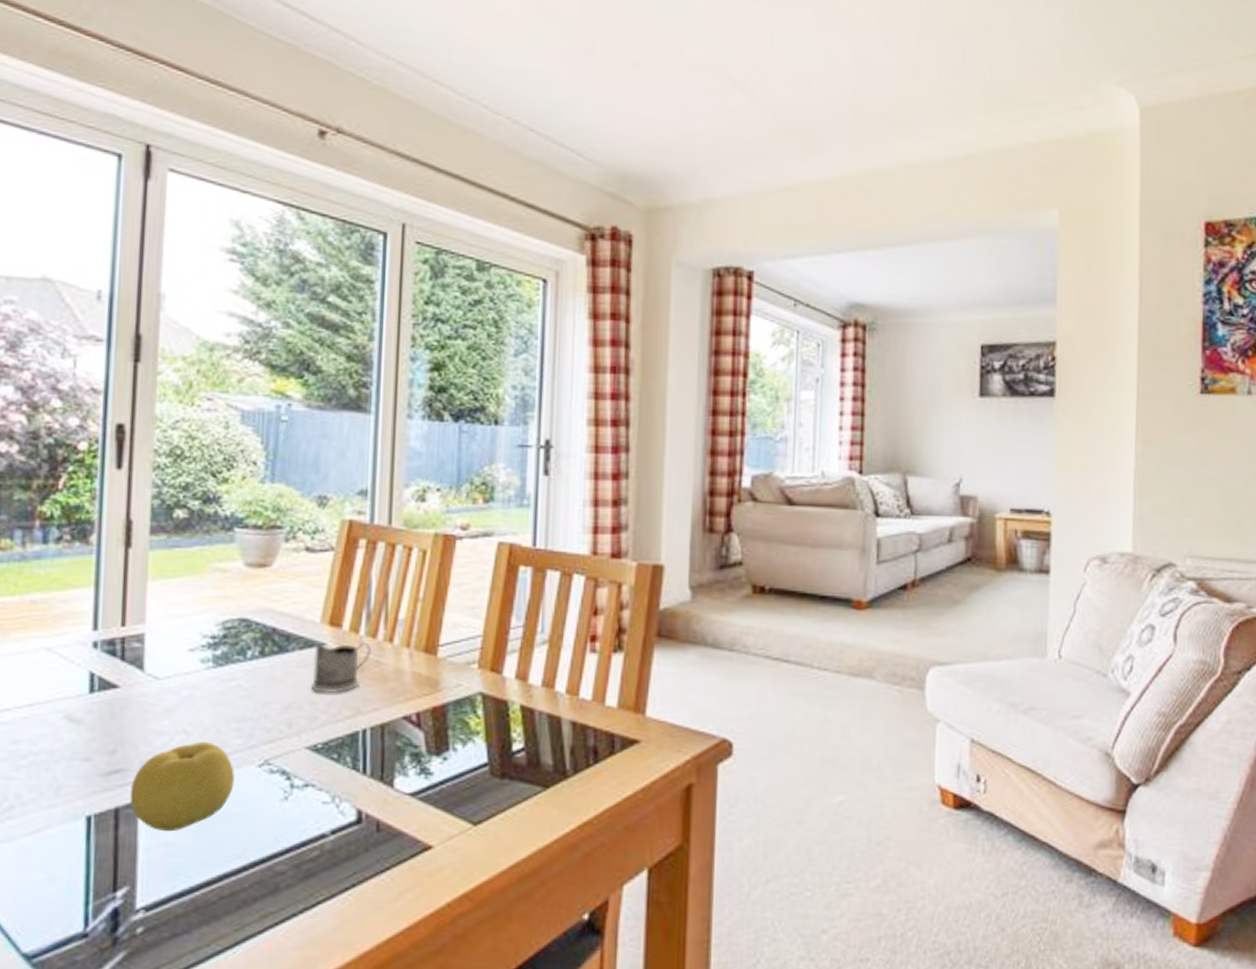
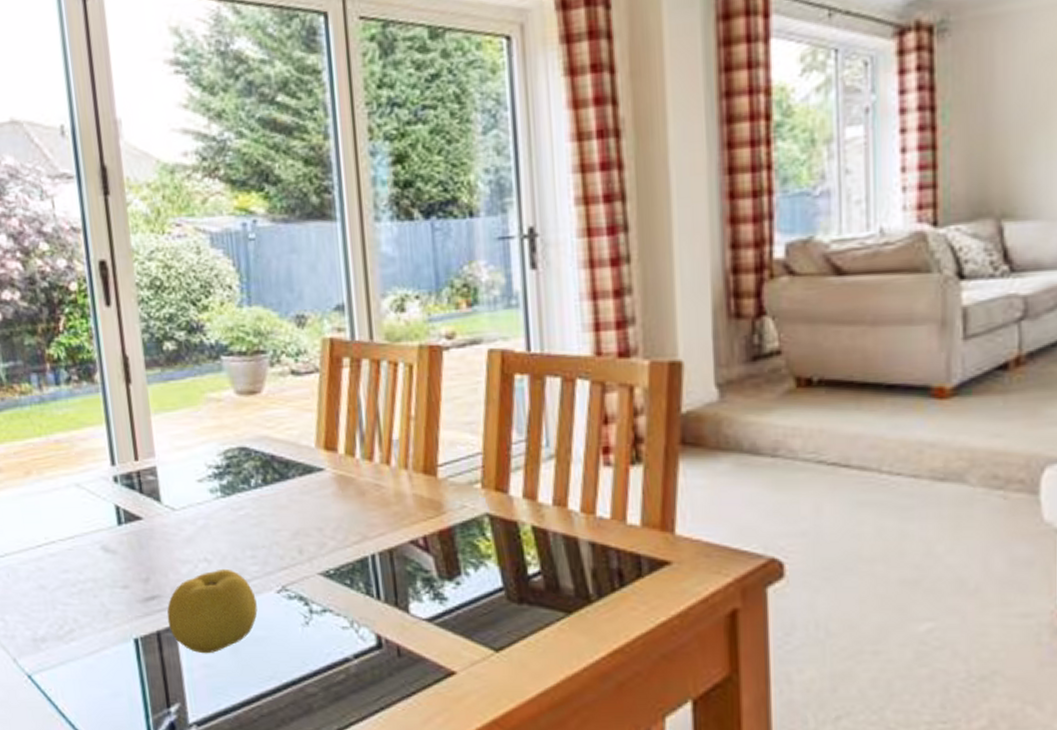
tea glass holder: present [310,643,373,693] -> none [314,466,371,519]

